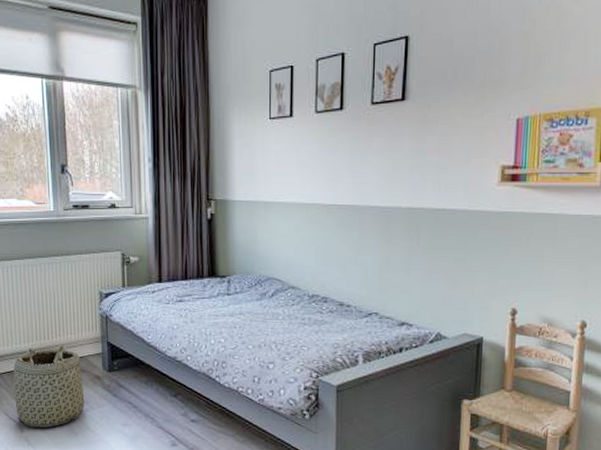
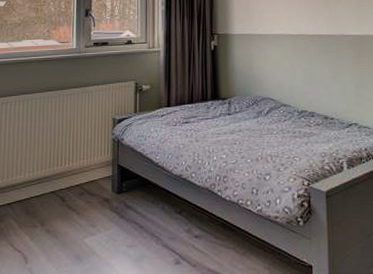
basket: present [13,344,85,428] -> none [22,170,93,257]

